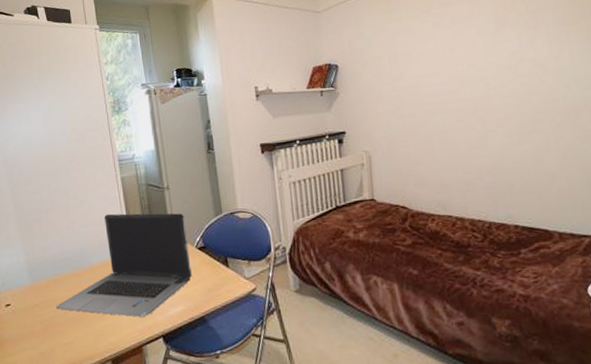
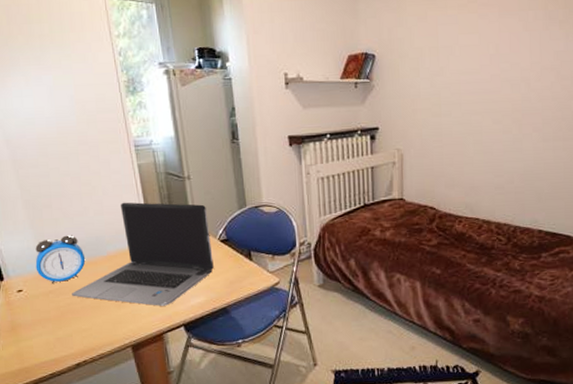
alarm clock: none [24,248,71,298] -> present [35,235,86,285]

